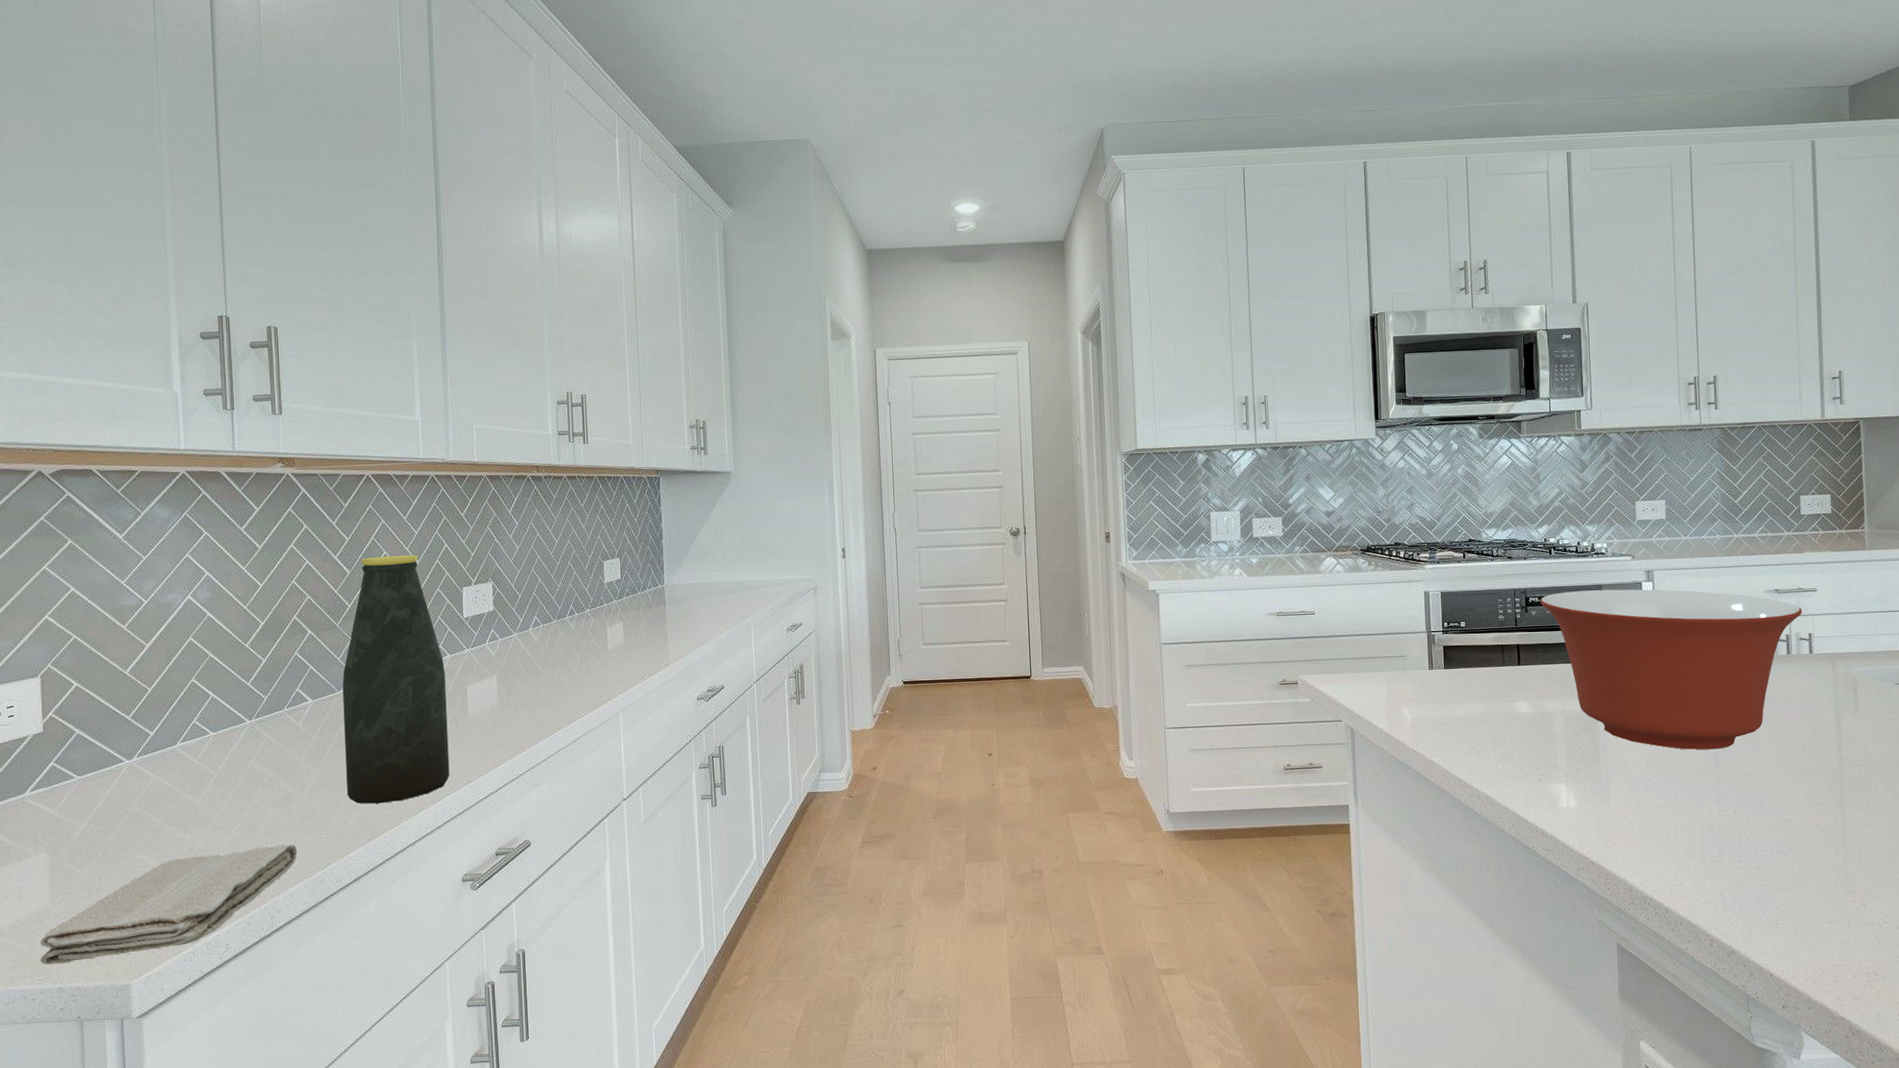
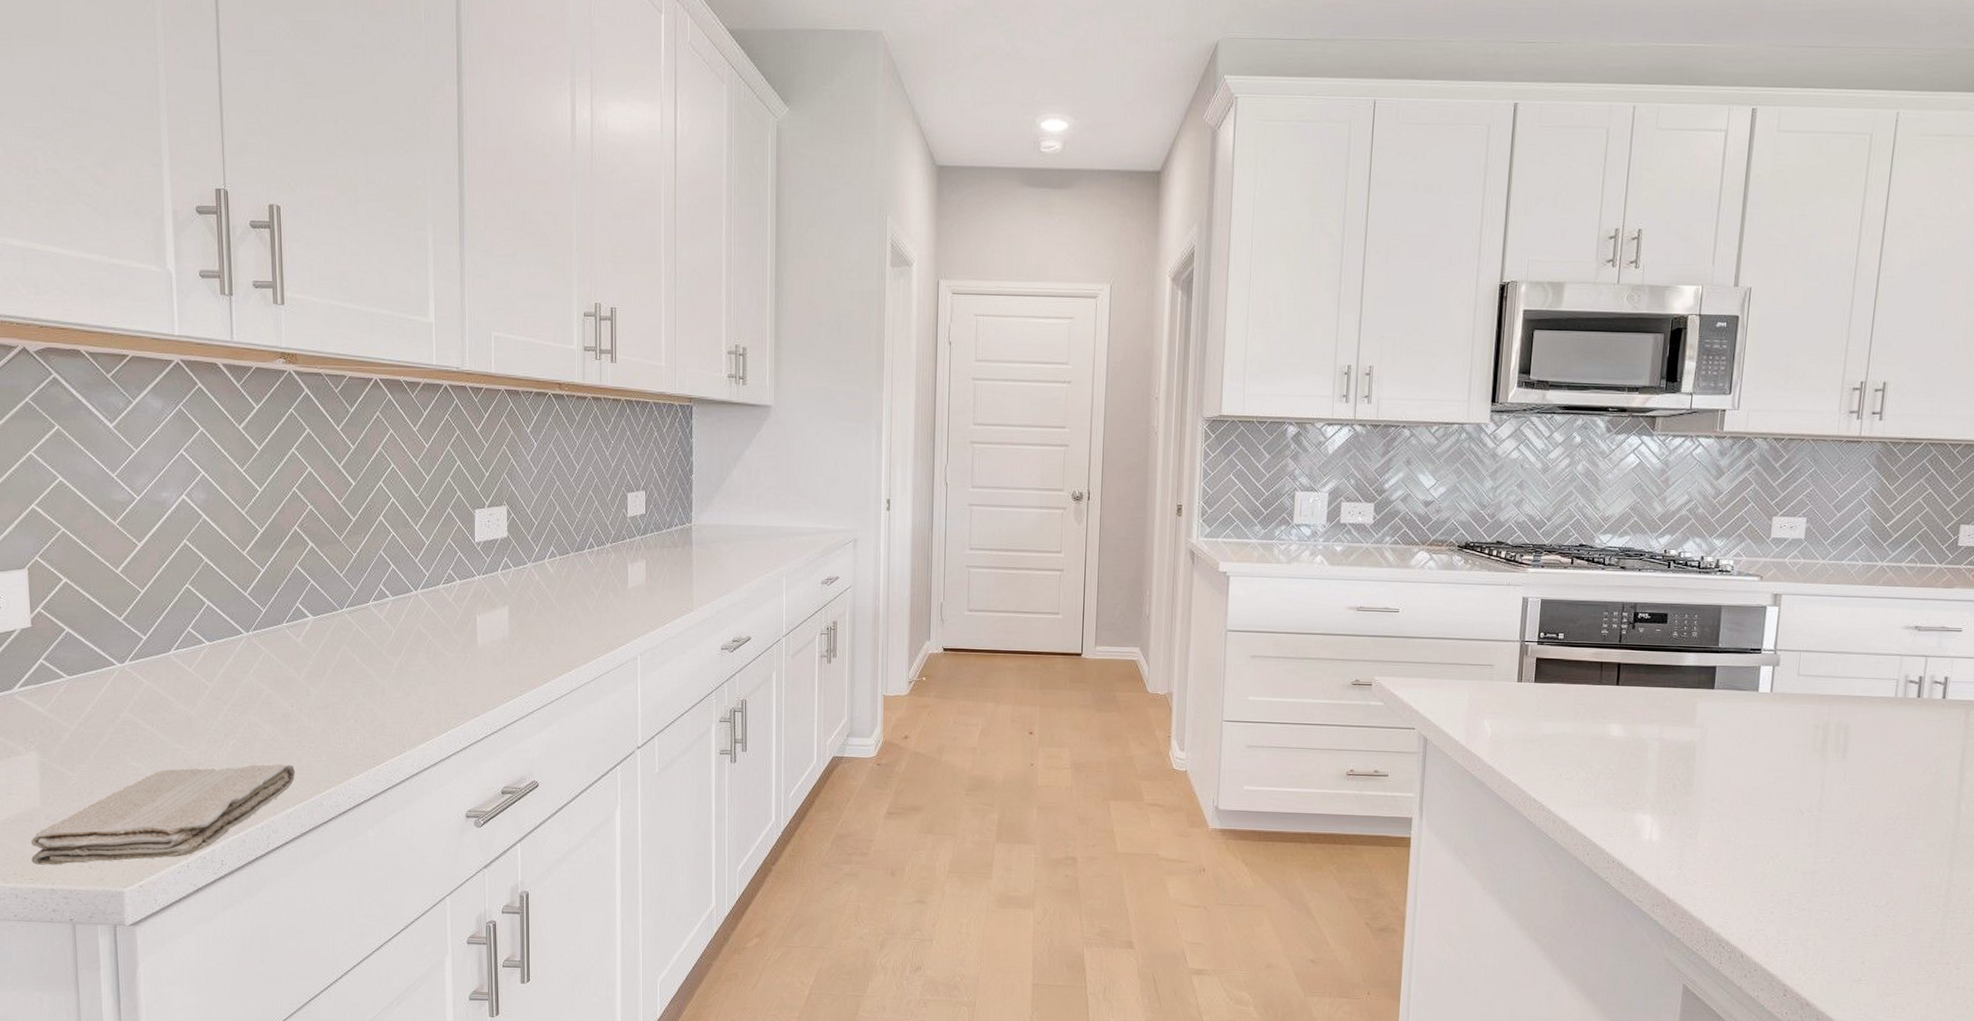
bottle: present [342,554,450,804] -> none [345,468,456,731]
mixing bowl: present [1539,589,1803,750] -> none [1649,610,1942,793]

